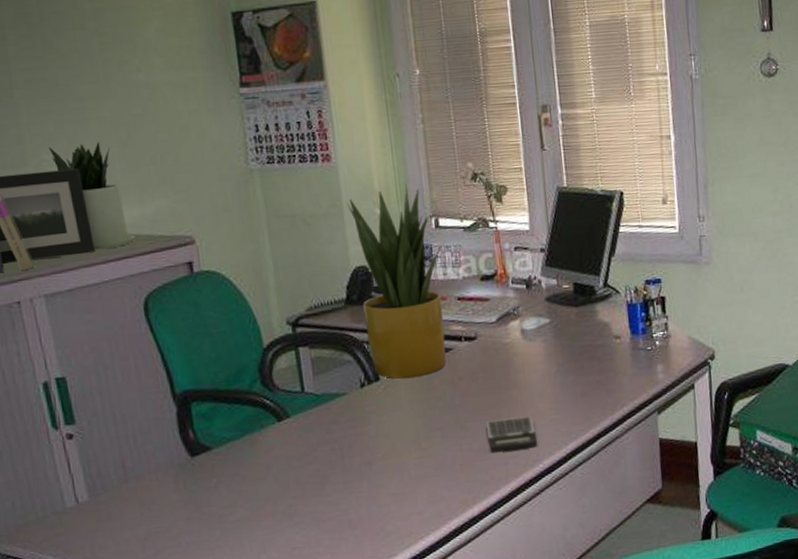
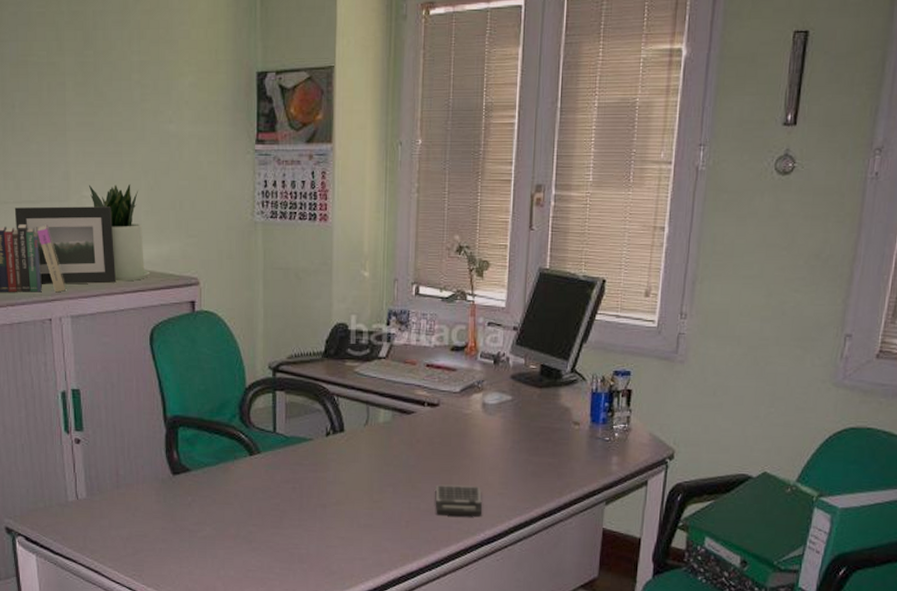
planter: present [347,184,447,379] -> none [337,250,422,434]

